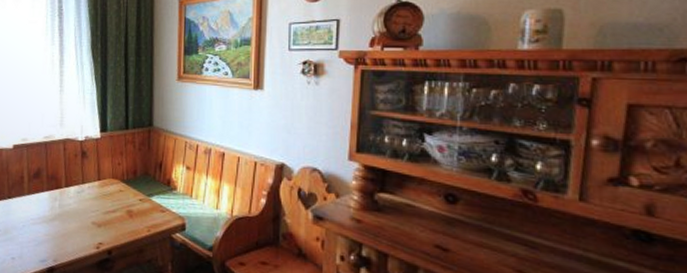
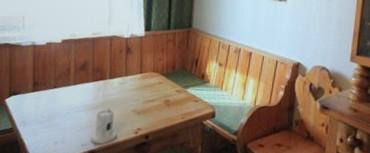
candle: none [49,219,76,261] -> present [90,107,117,144]

